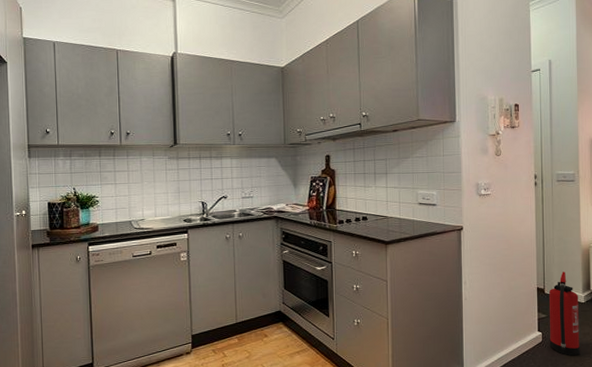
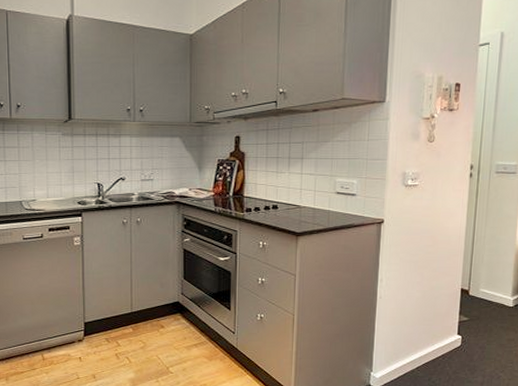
fire extinguisher: present [548,271,581,356] -> none [468,273,507,362]

